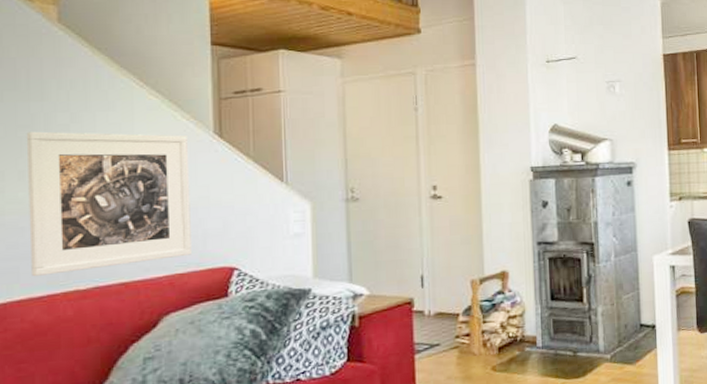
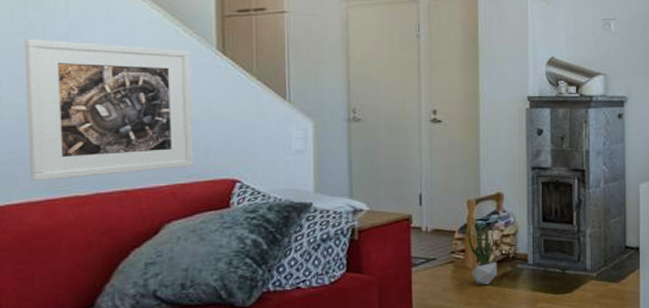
potted plant: none [472,301,505,371] -> present [467,221,498,285]

